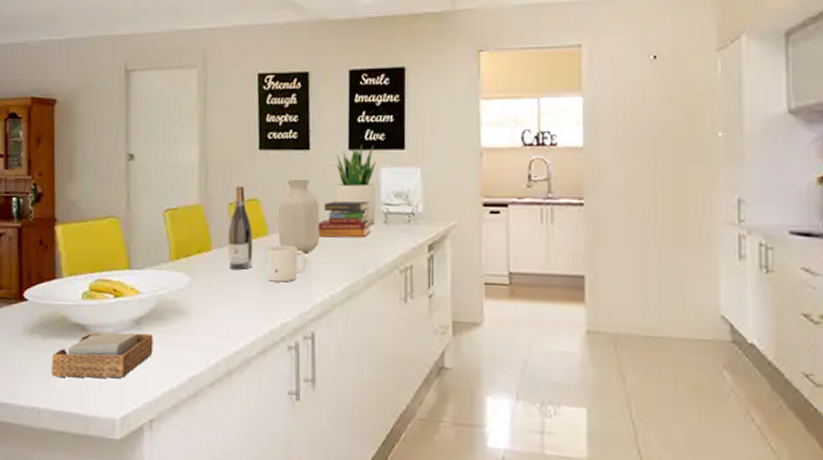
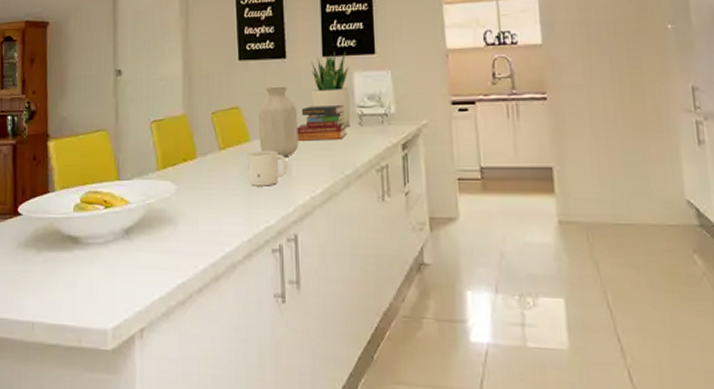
napkin holder: present [51,332,153,379] -> none [44,242,143,290]
wine bottle: present [228,185,253,270] -> none [212,95,236,176]

